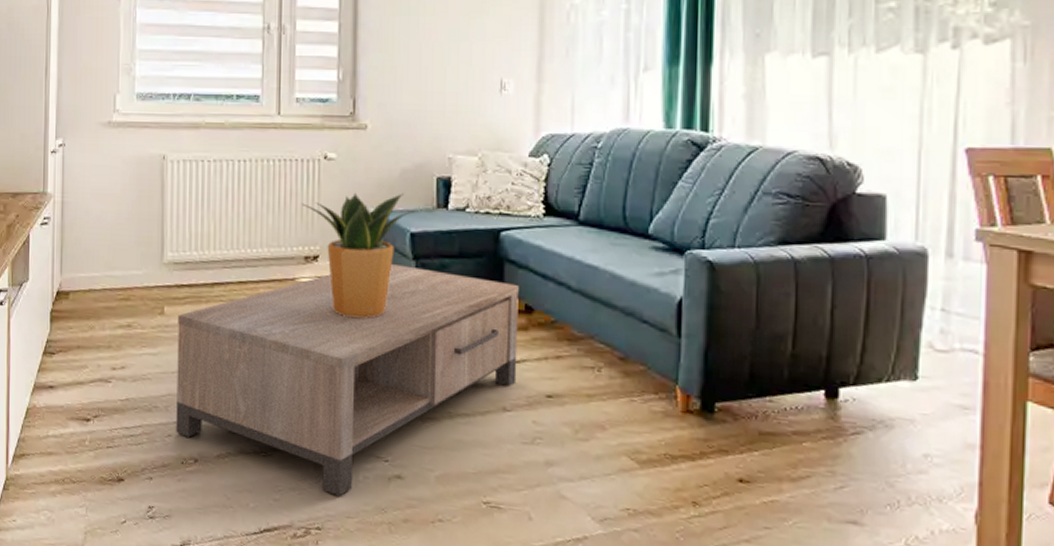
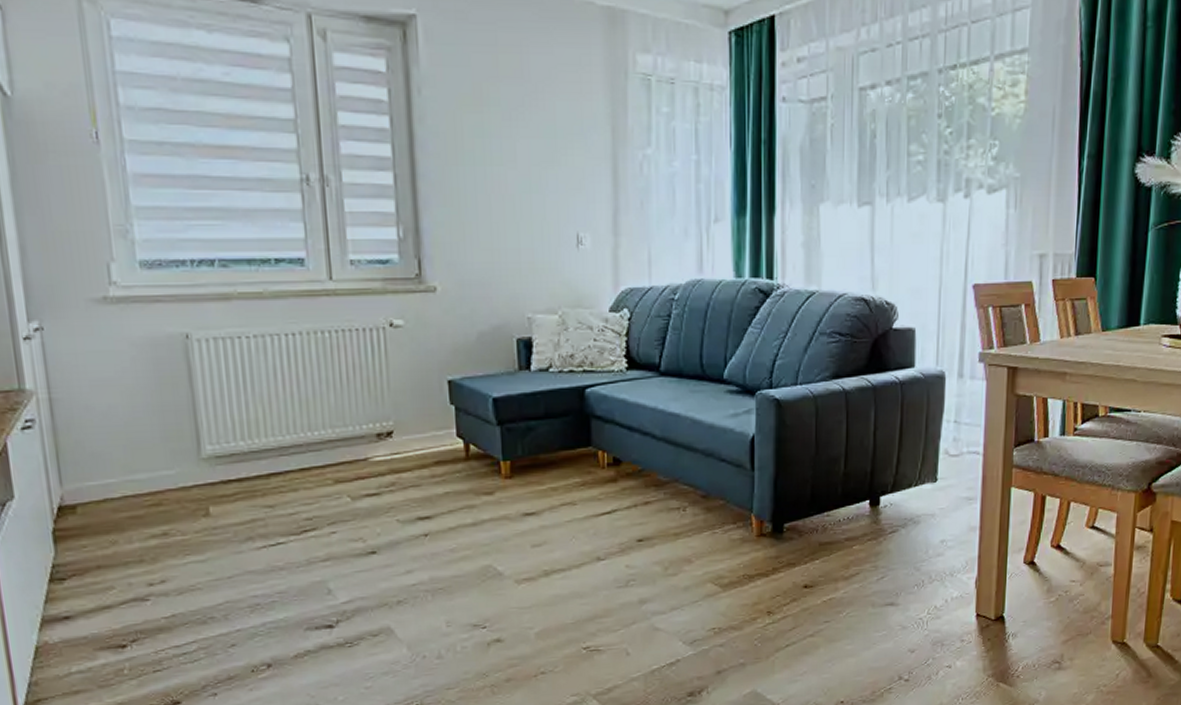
coffee table: present [176,263,519,496] -> none [228,431,609,671]
potted plant: present [301,192,419,319] -> none [367,357,500,492]

